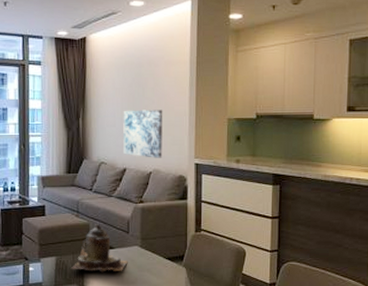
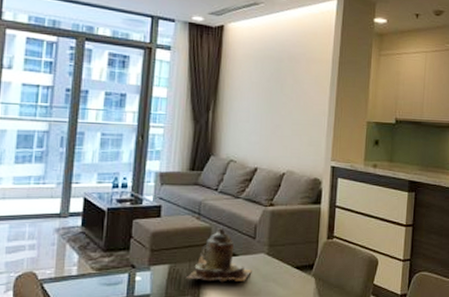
wall art: present [123,109,163,158] -> none [256,106,302,159]

